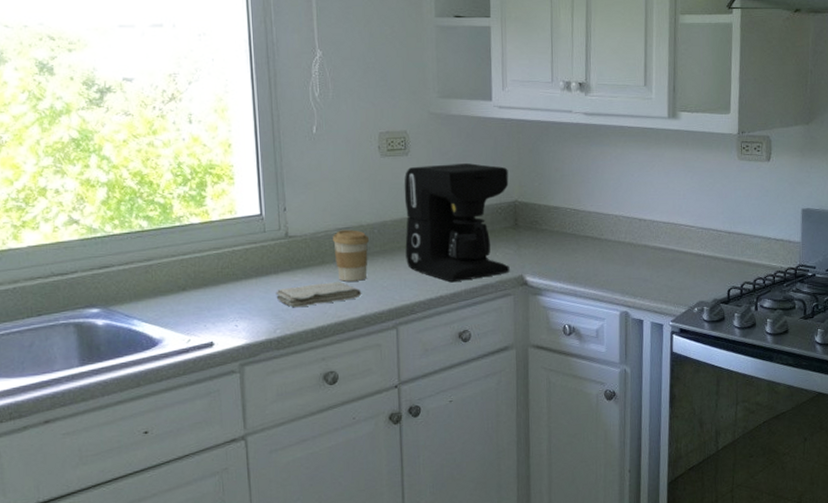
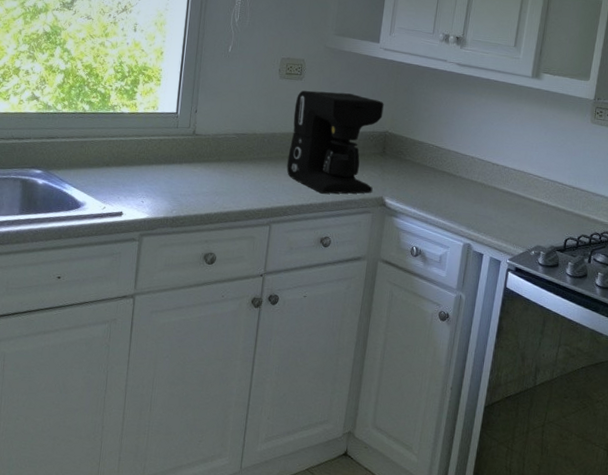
washcloth: present [276,282,362,308] -> none [177,176,247,195]
coffee cup: present [332,230,370,282] -> none [229,135,260,180]

